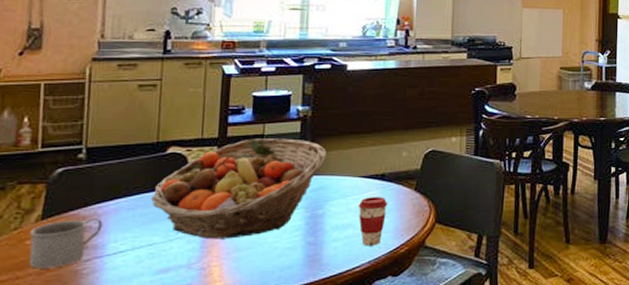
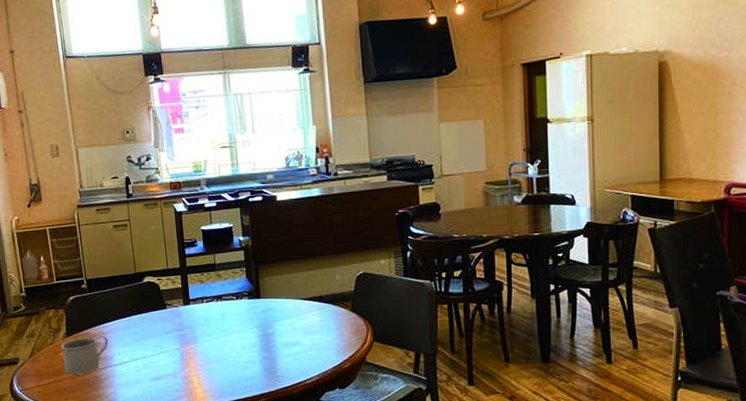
fruit basket: present [151,138,327,239] -> none [138,266,270,354]
coffee cup: present [358,197,388,246] -> none [302,317,328,361]

